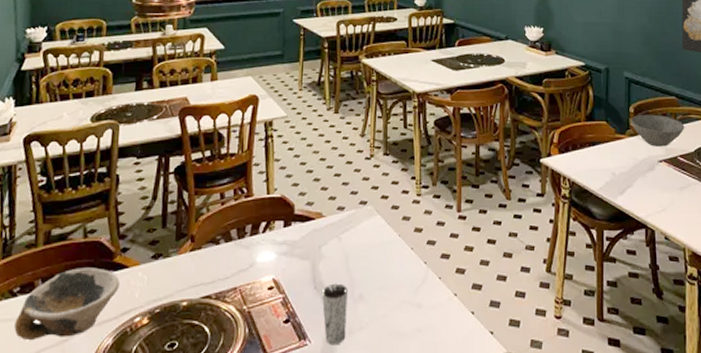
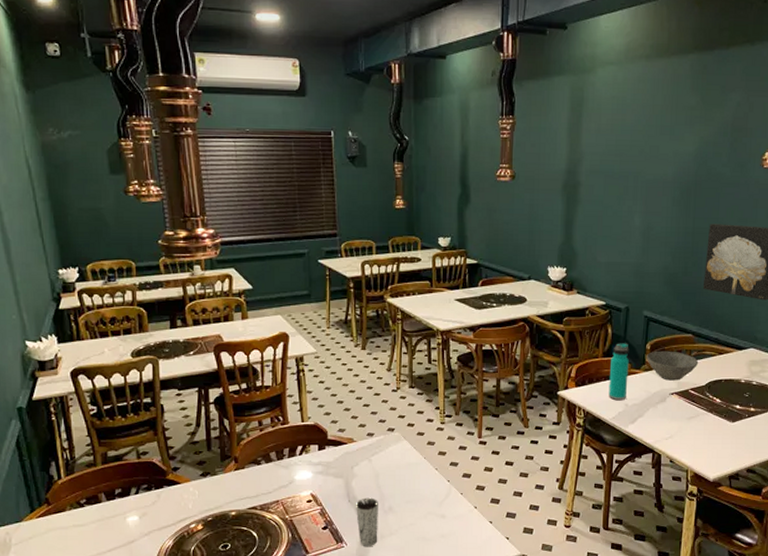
bowl: present [14,267,120,340] -> none [85,483,174,541]
water bottle: none [593,106,614,168] -> present [608,343,629,400]

